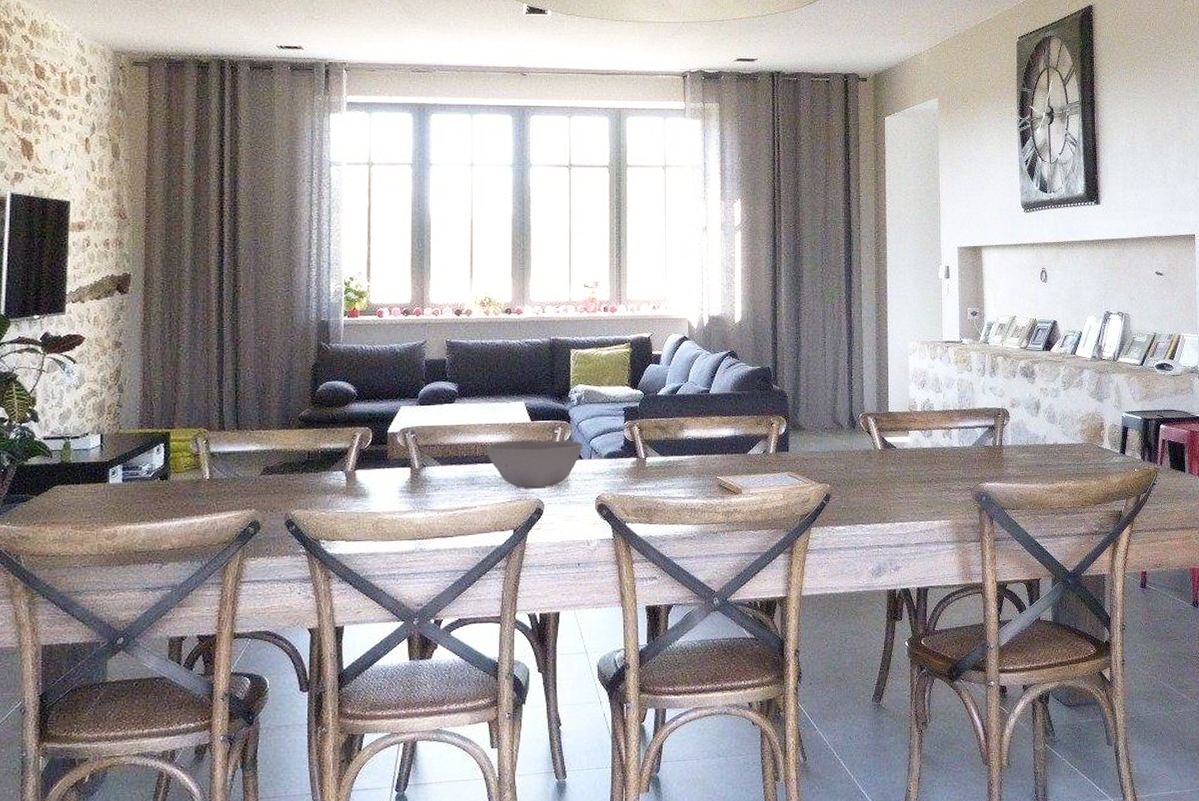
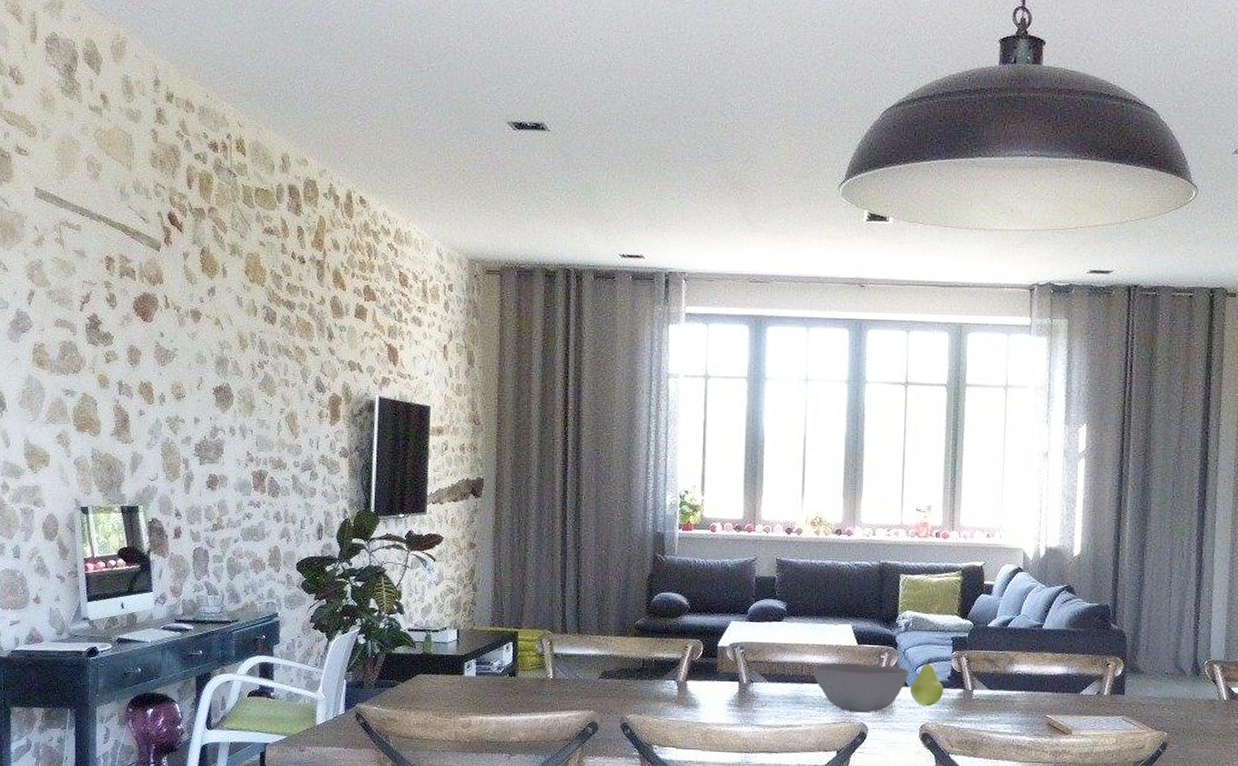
fruit: none [584,429,617,478] -> present [909,657,943,707]

